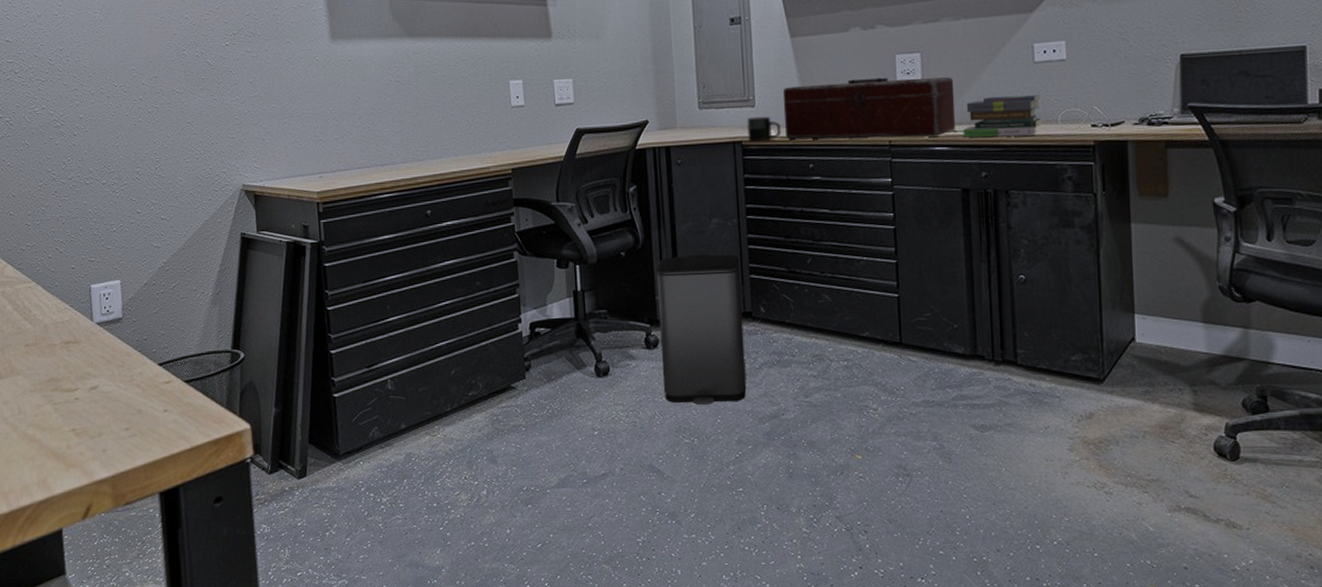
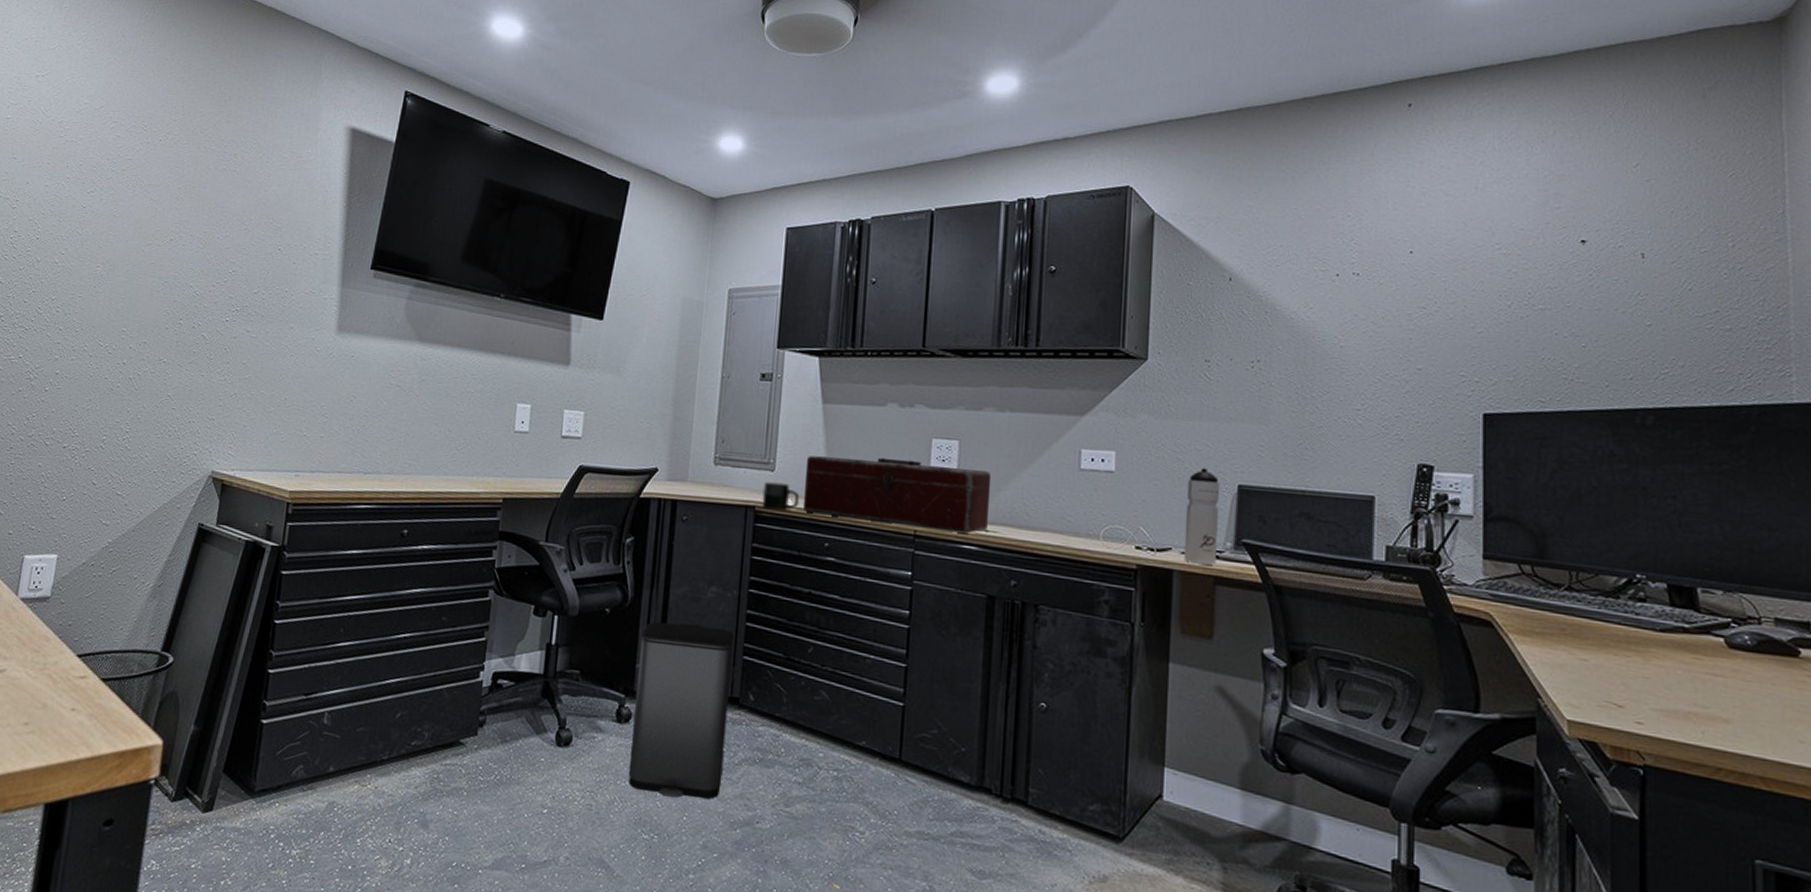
books: present [962,94,1043,138] -> none [995,498,1083,548]
water bottle: none [1134,43,1166,132] -> present [1183,468,1221,565]

